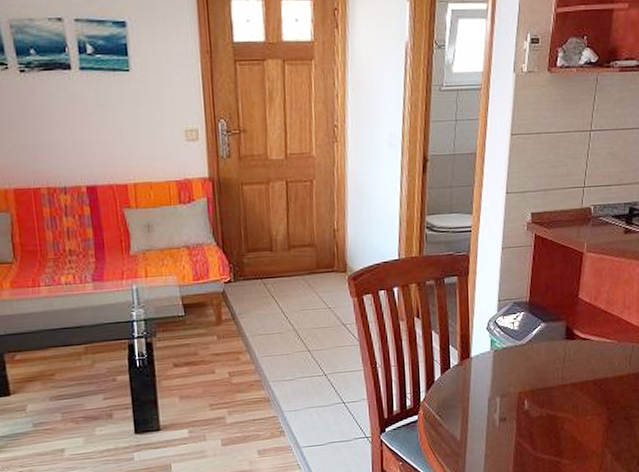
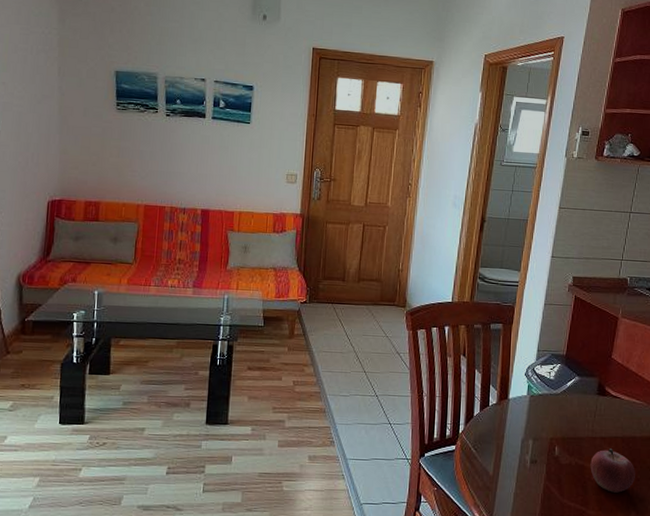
fruit: none [562,394,609,439] -> present [590,449,635,493]

